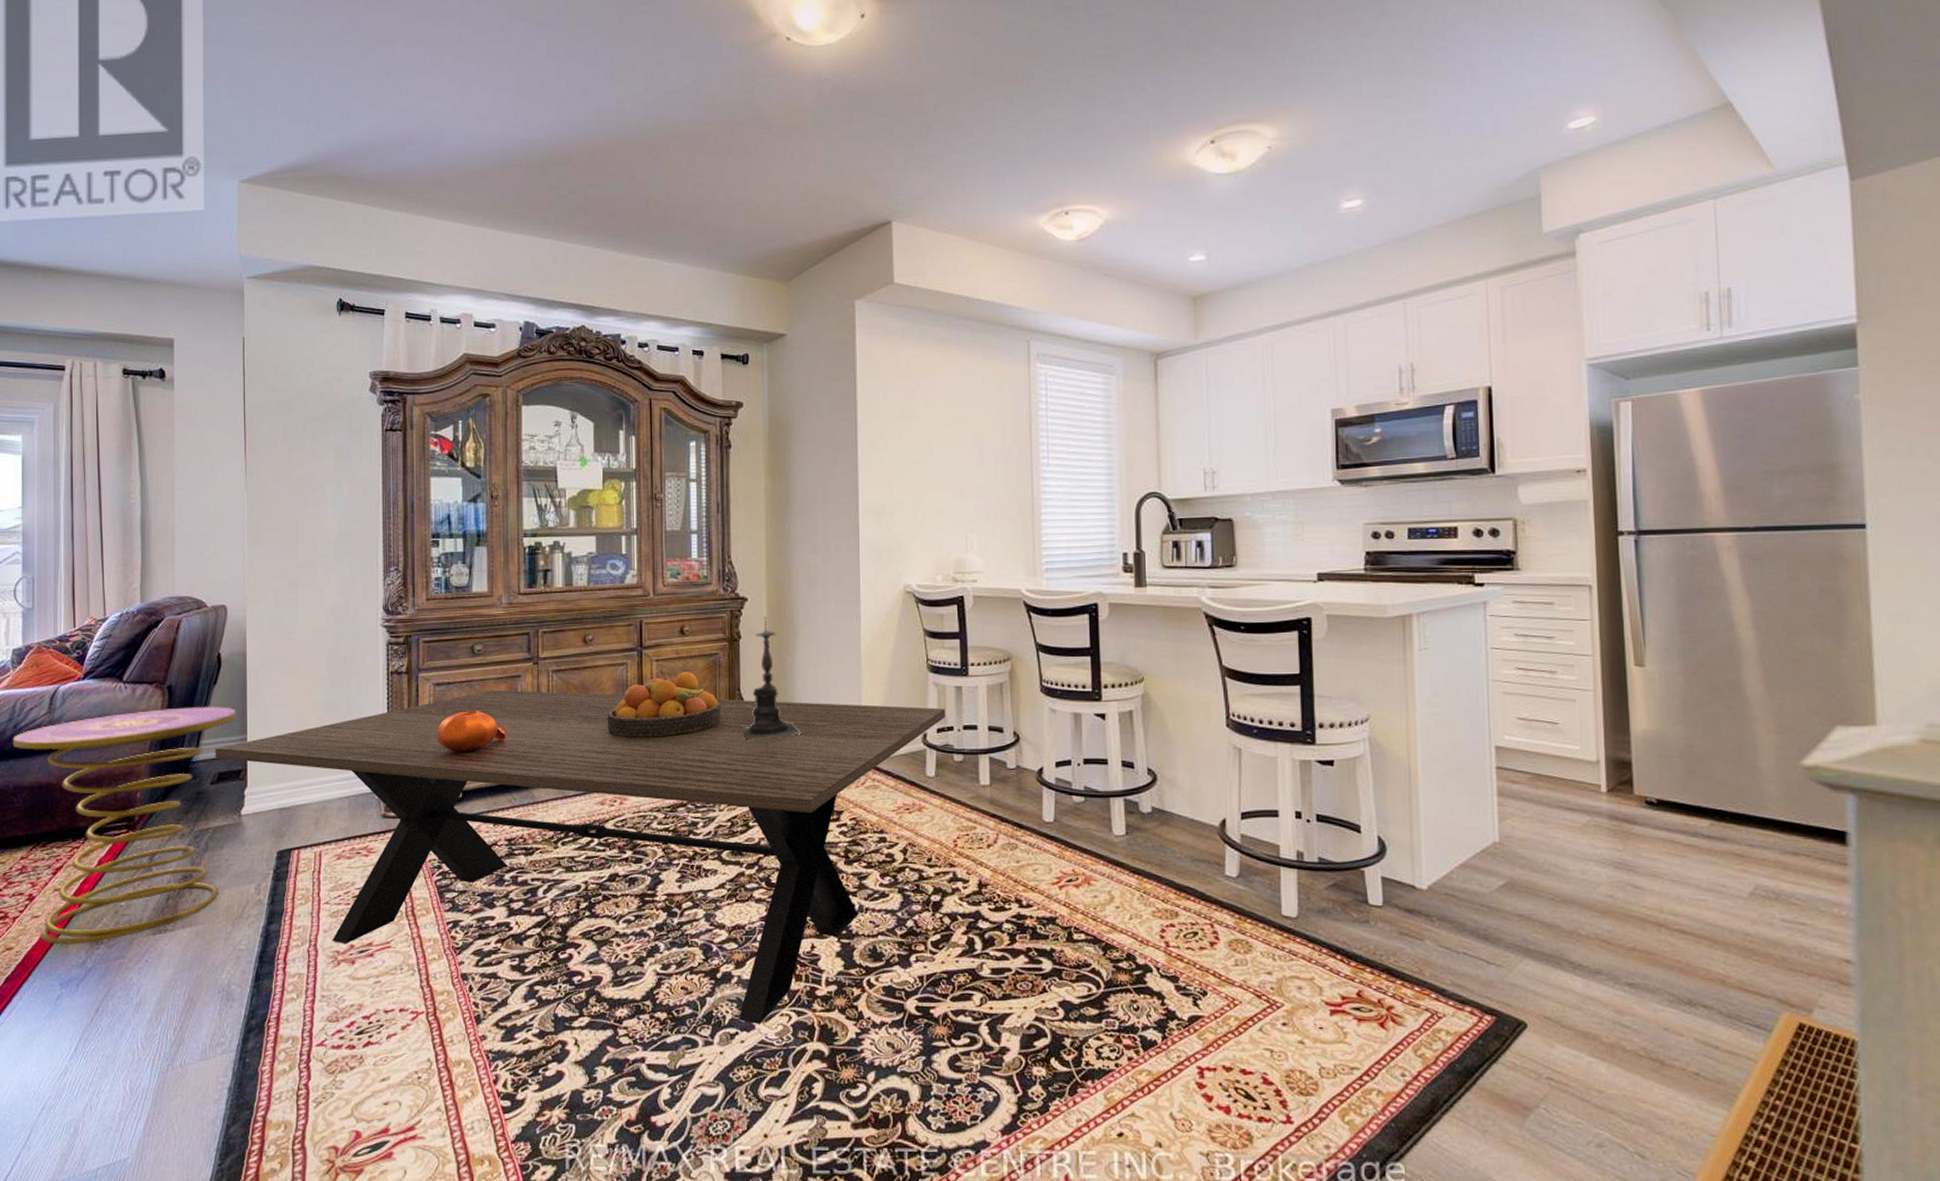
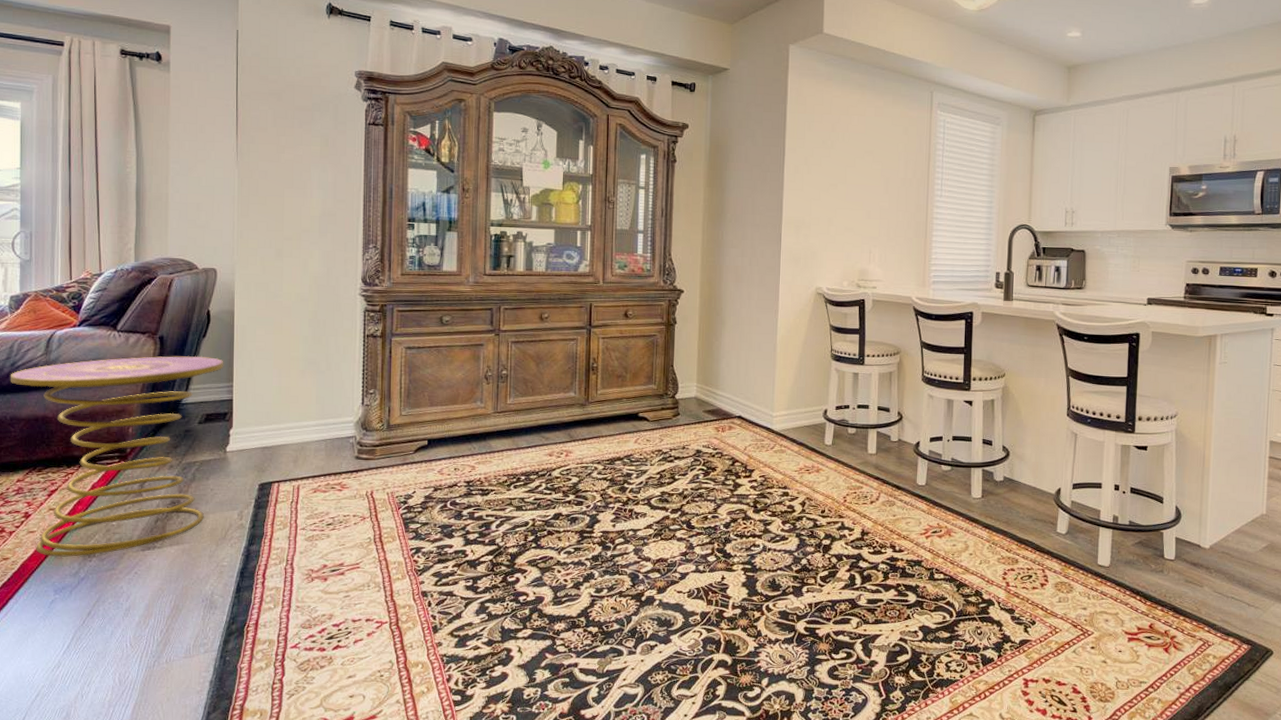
dining table: present [215,689,946,1024] -> none [203,355,844,638]
vase: present [436,710,508,753] -> none [406,371,471,407]
fruit bowl: present [607,672,721,738] -> none [557,349,656,402]
candle holder: present [740,617,802,740] -> none [672,307,724,408]

